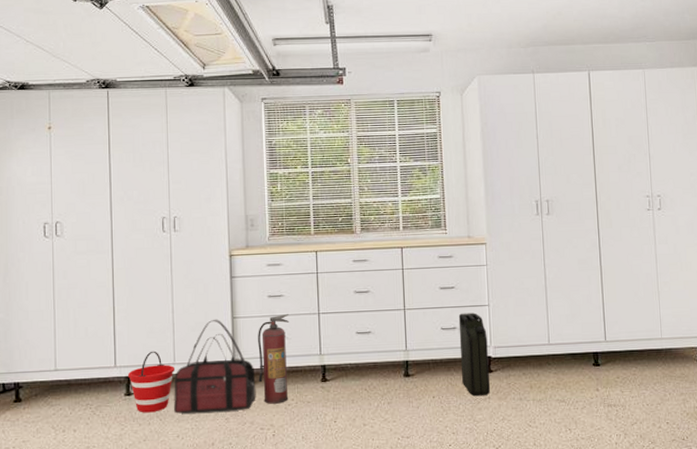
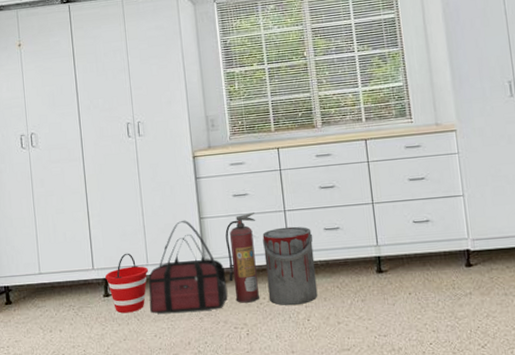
paint can: none [295,329,346,408] -> present [262,226,318,306]
jerry can: present [458,312,490,396] -> none [431,204,471,292]

